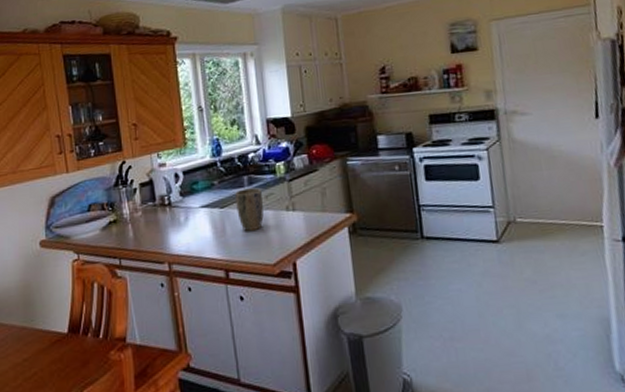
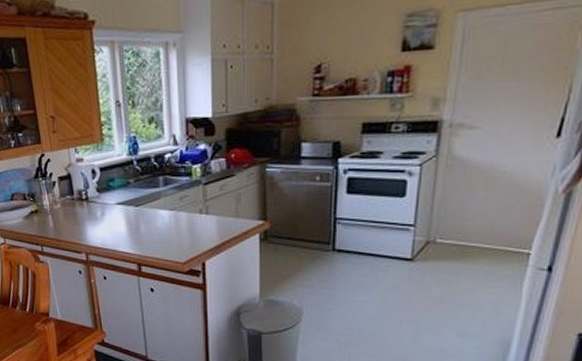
plant pot: present [235,188,264,232] -> none [150,189,177,231]

